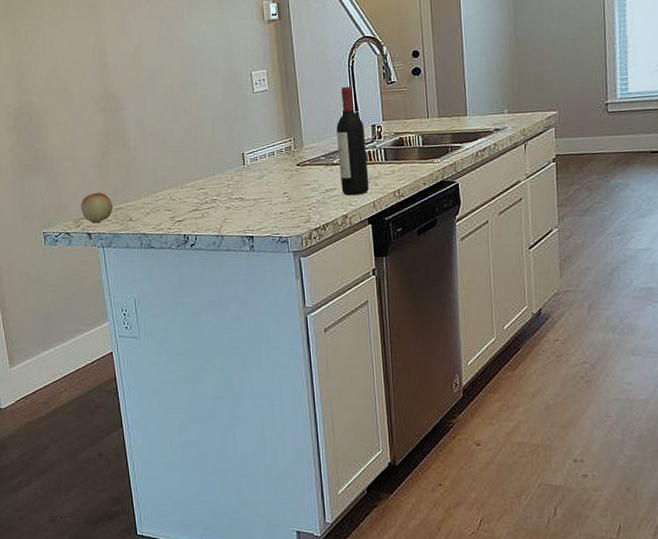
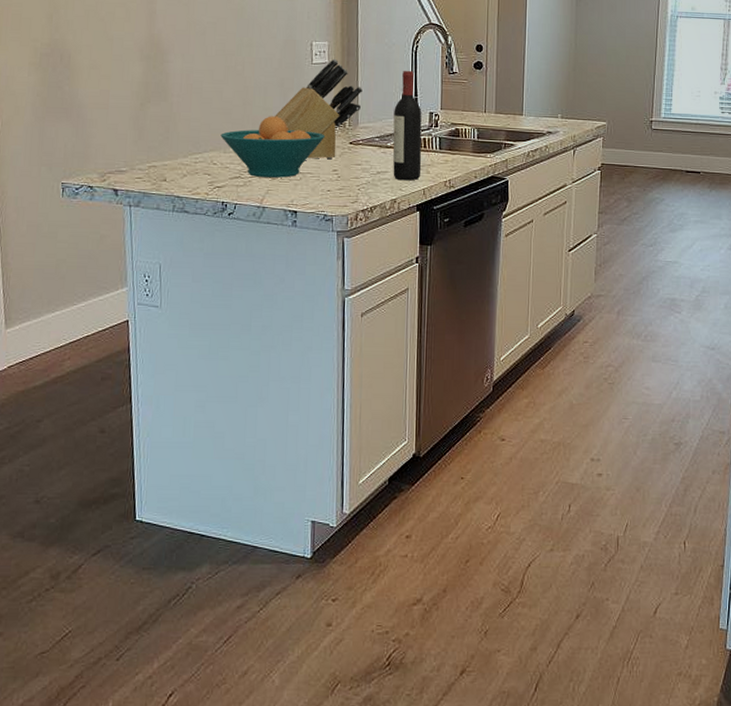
fruit: present [81,192,113,224] -> none [109,146,146,180]
fruit bowl: none [176,148,273,208] -> present [220,116,326,178]
knife block: none [224,85,304,185] -> present [275,58,362,160]

